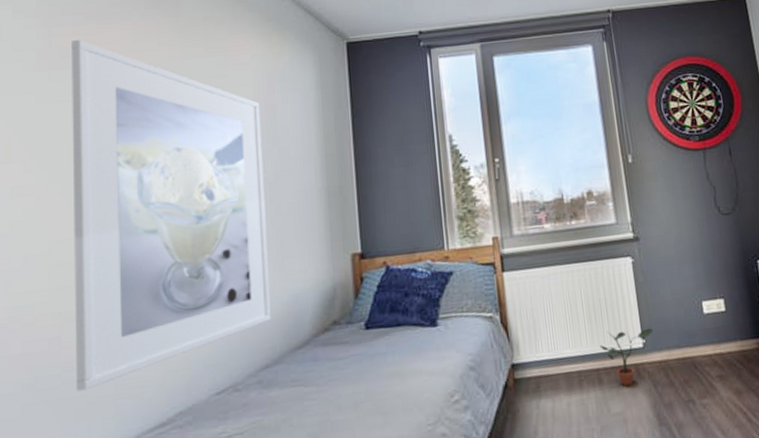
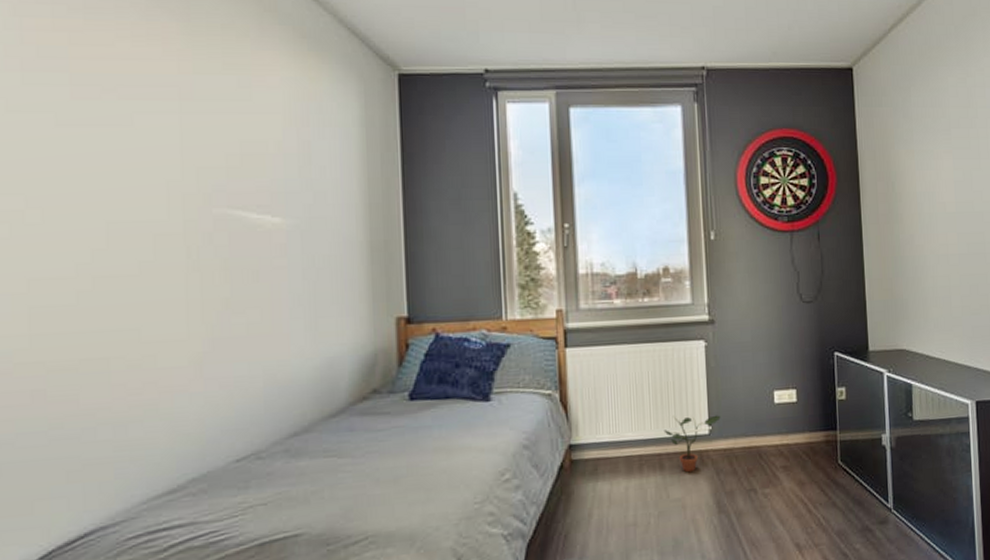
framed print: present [71,39,271,391] -> none [50,35,301,451]

